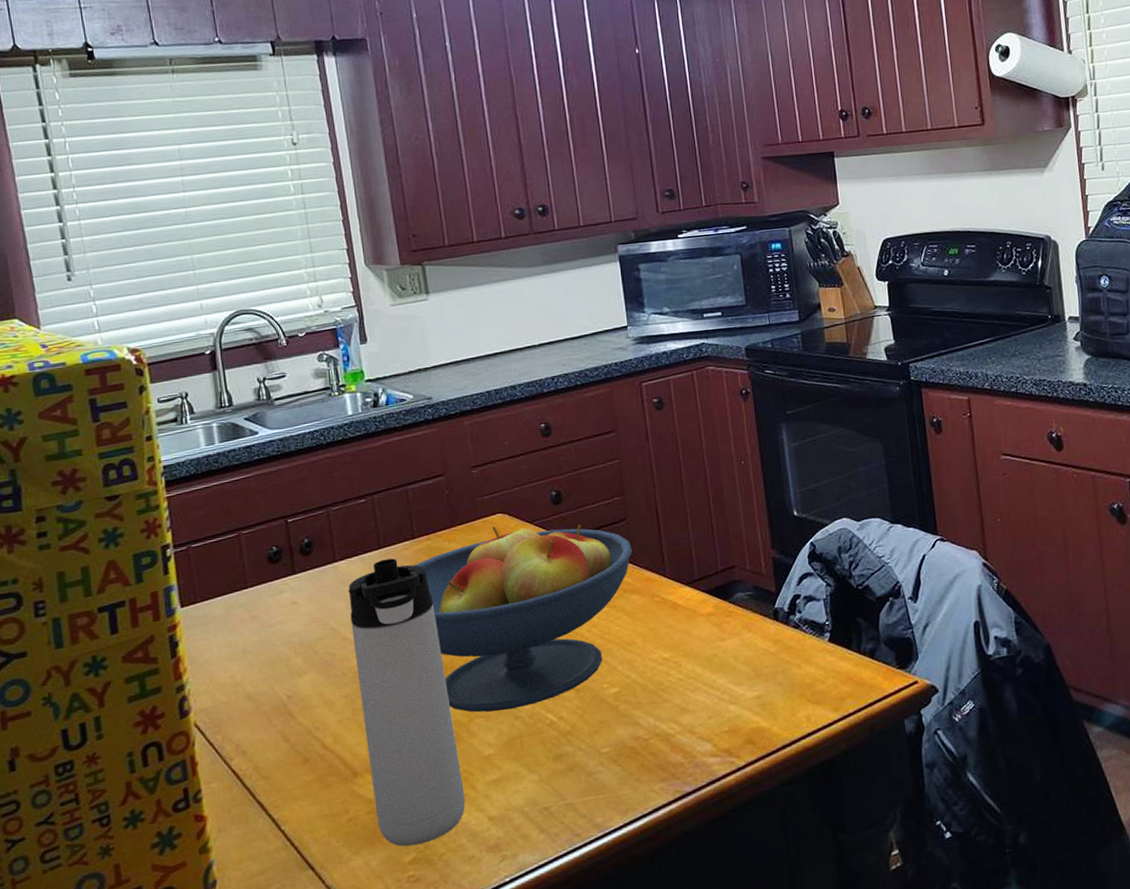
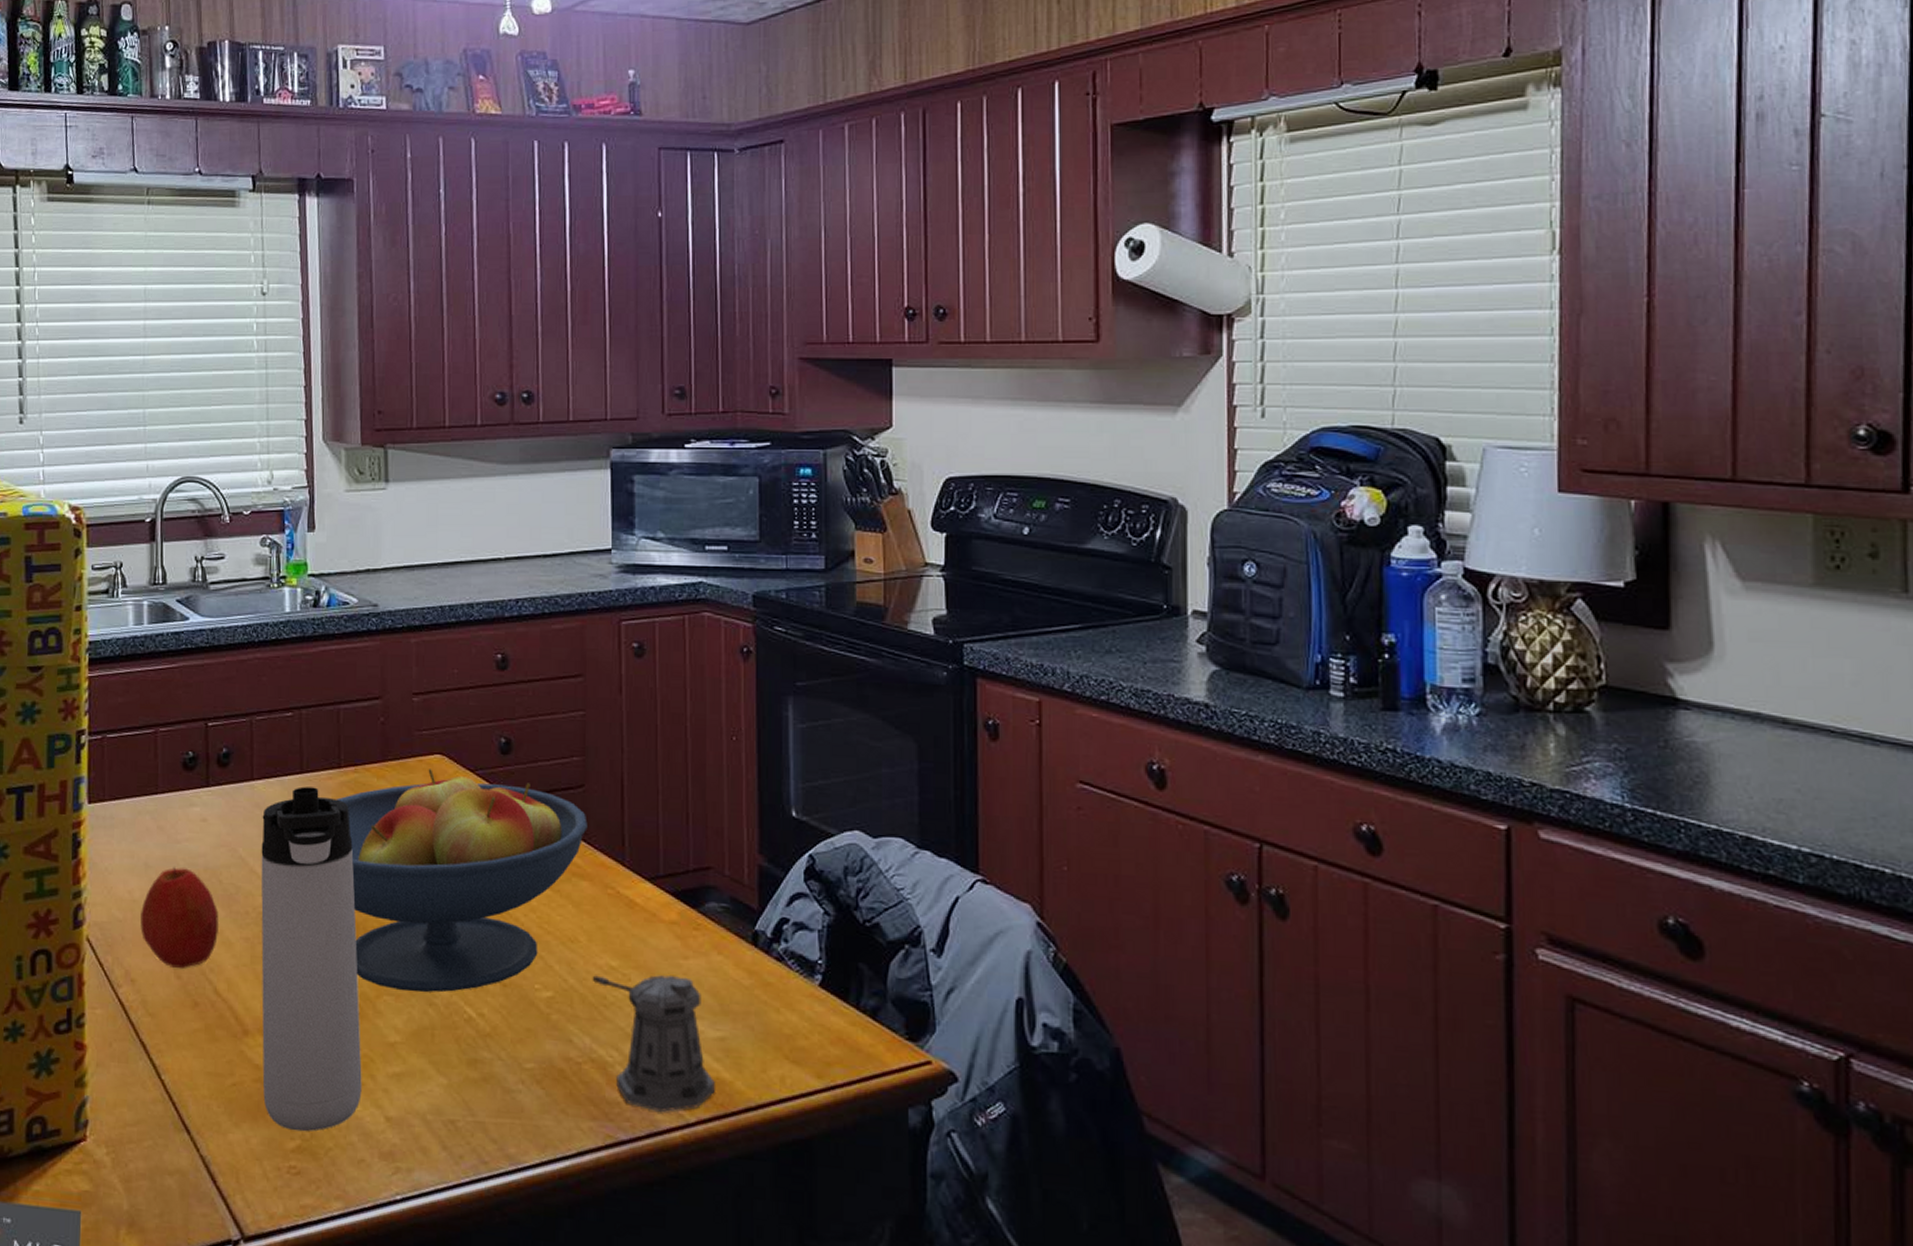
apple: none [244,647,320,734] -> present [140,866,220,968]
pepper shaker: none [649,655,757,764] -> present [592,975,715,1112]

